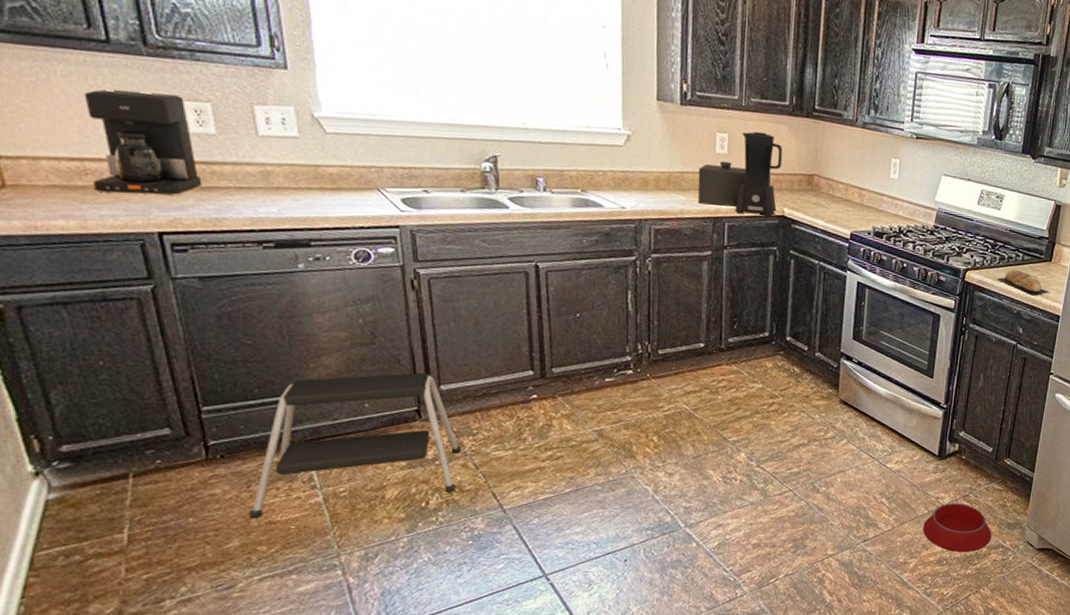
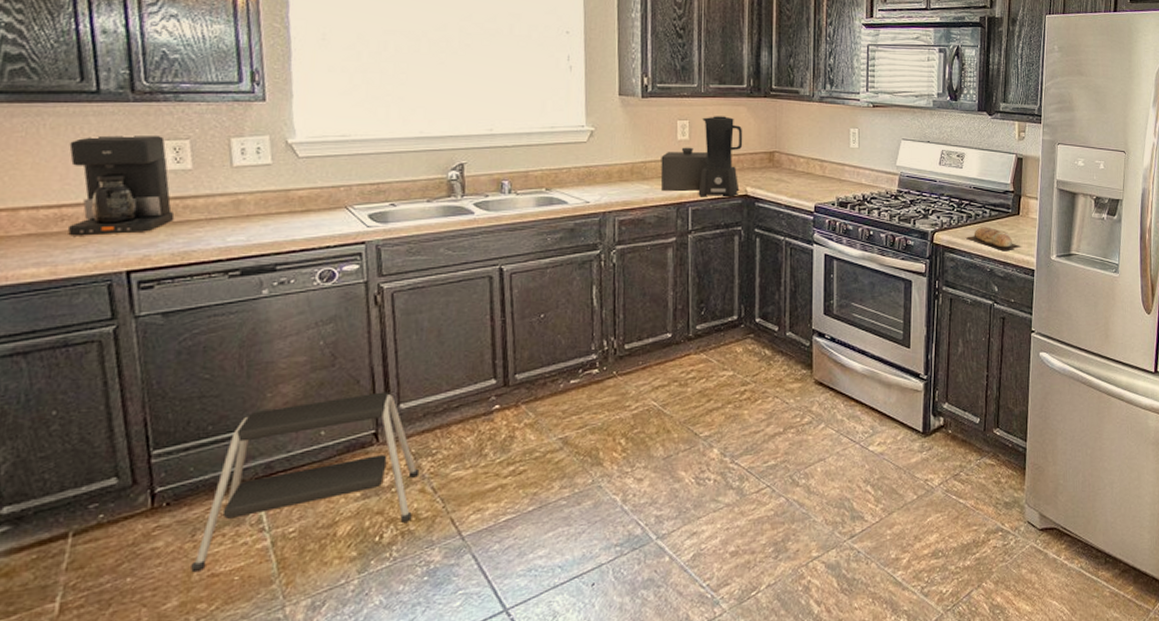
pet bowl: present [923,503,992,552] -> none [913,484,989,541]

